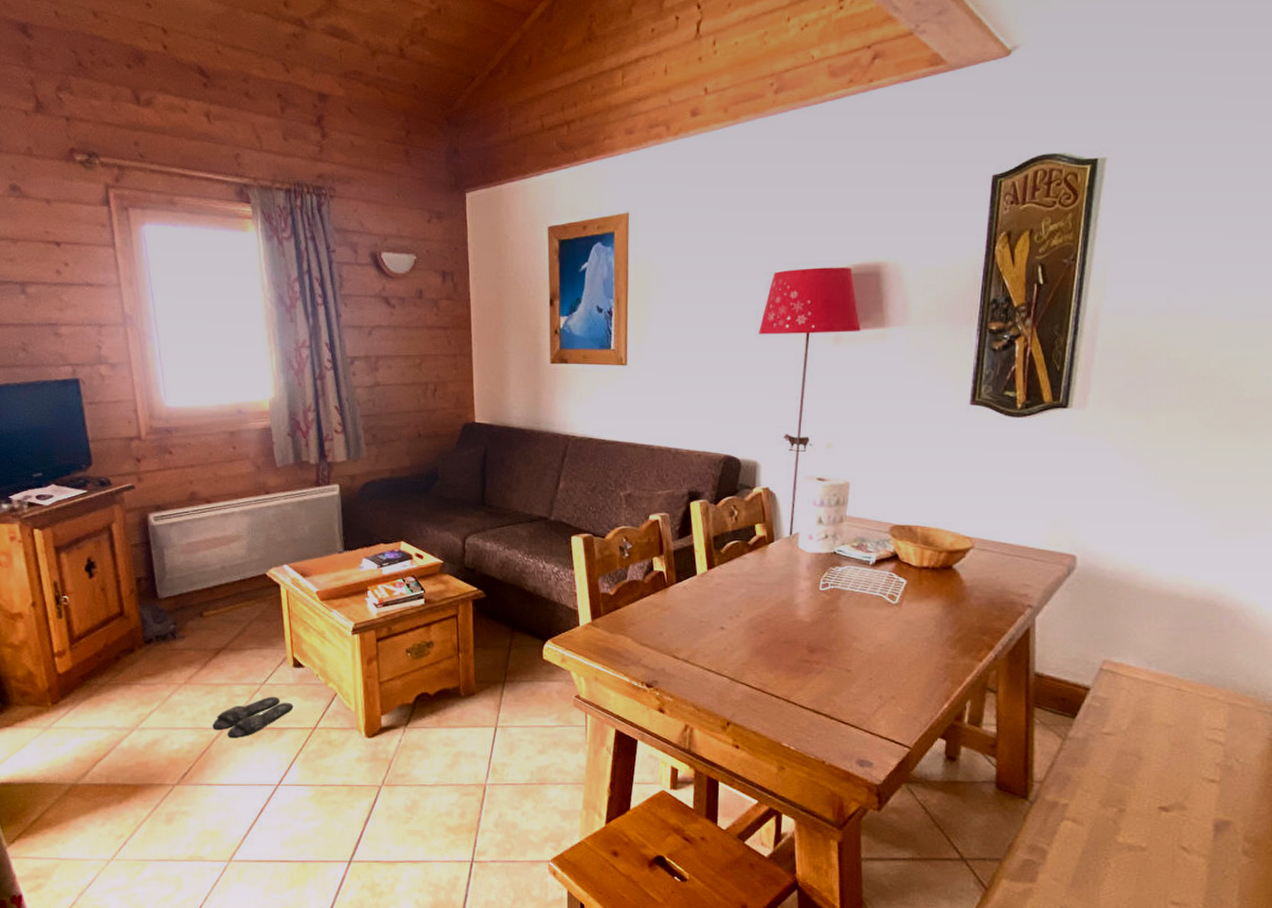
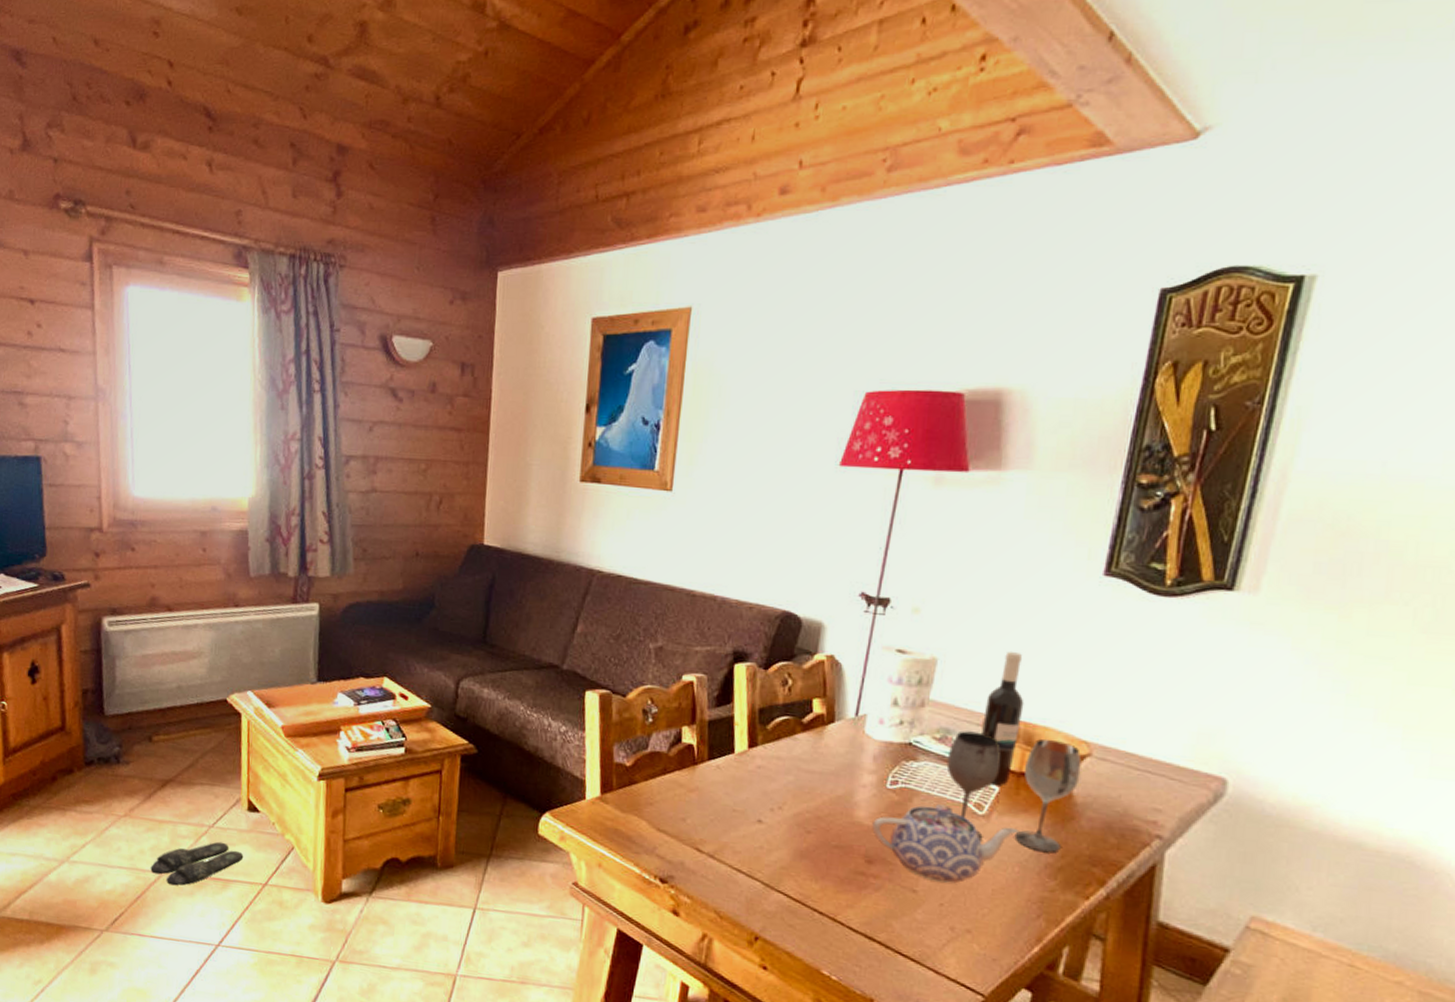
teapot: none [811,599,924,661] -> present [872,804,1018,883]
wineglass: none [864,538,967,627] -> present [946,731,1082,852]
wine bottle: none [888,471,919,578] -> present [980,651,1024,785]

